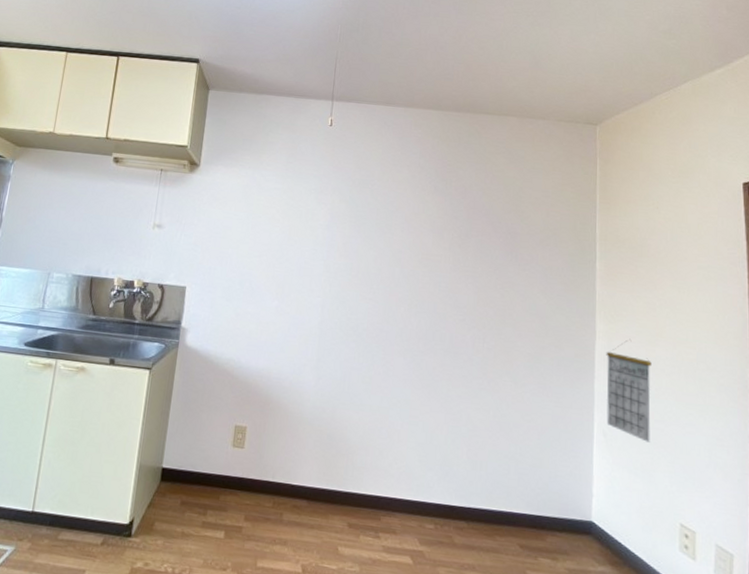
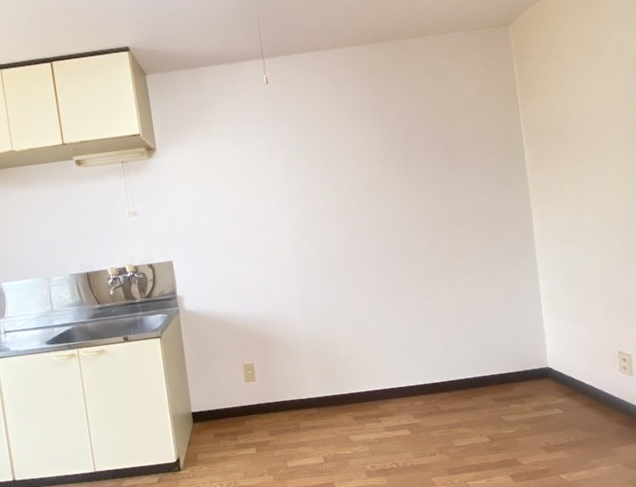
calendar: present [606,338,652,443] -> none [543,213,587,295]

